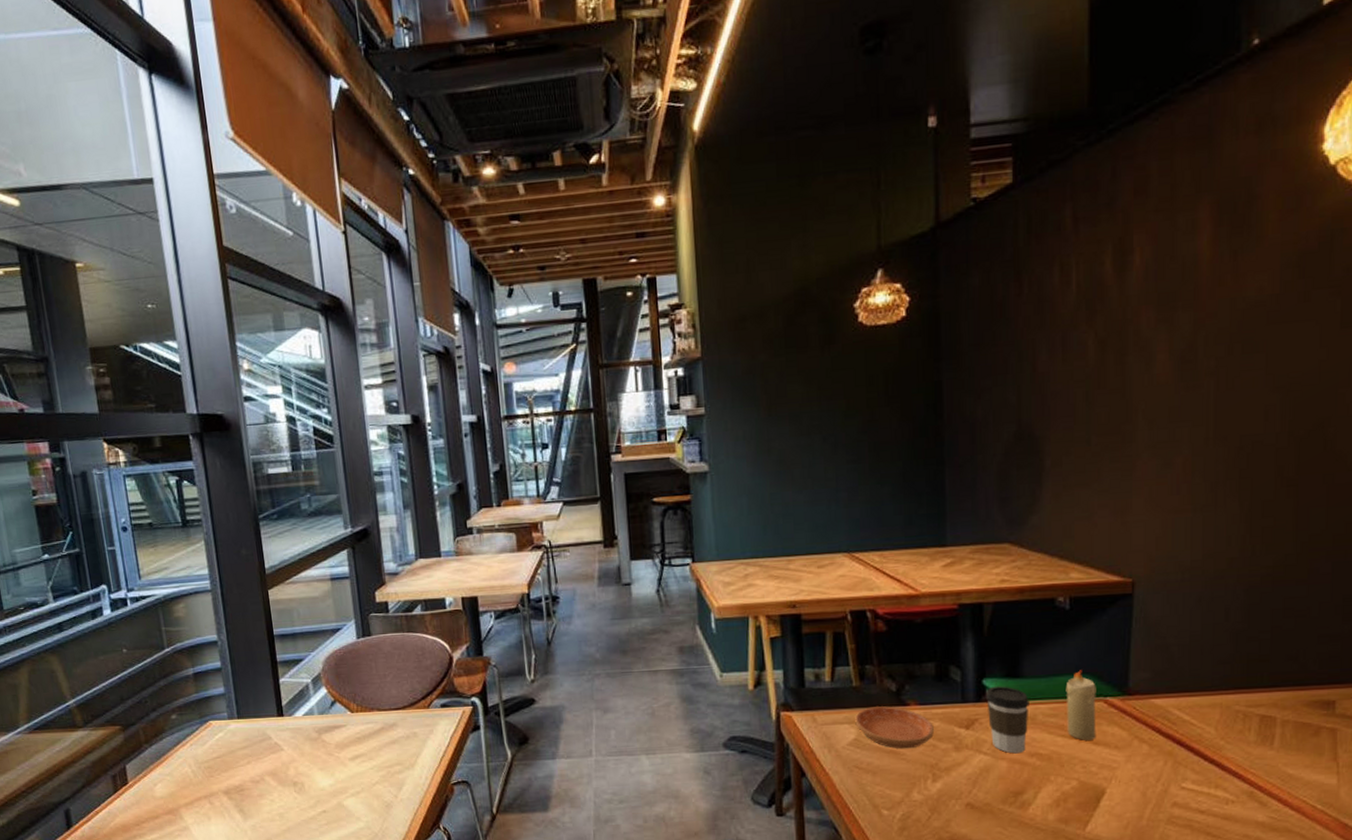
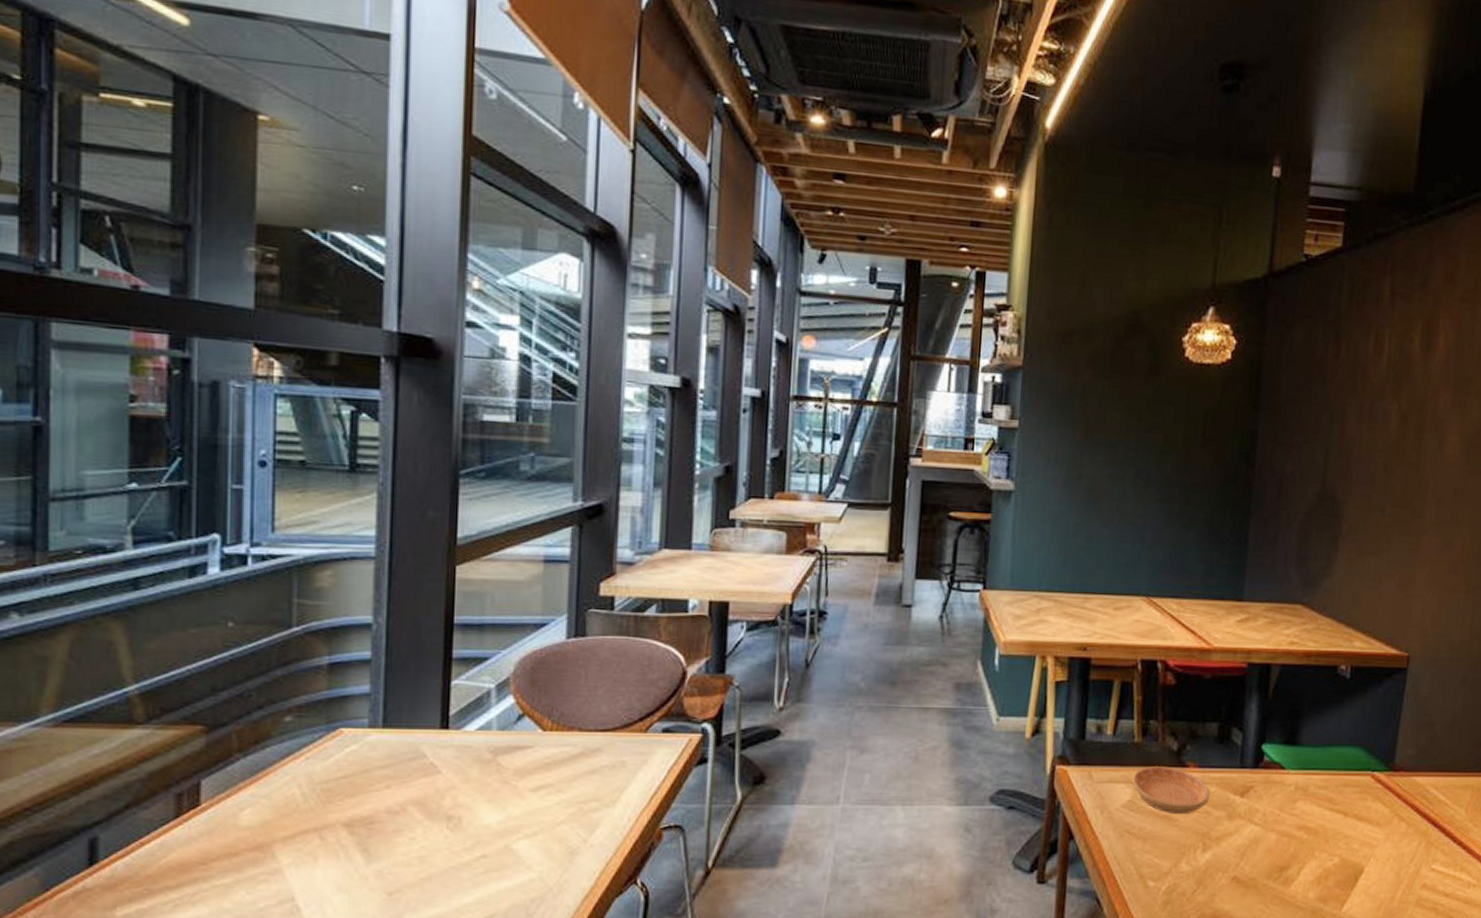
coffee cup: present [985,686,1029,754] -> none [1263,753,1304,826]
candle: present [1065,670,1096,740] -> none [1335,742,1366,815]

